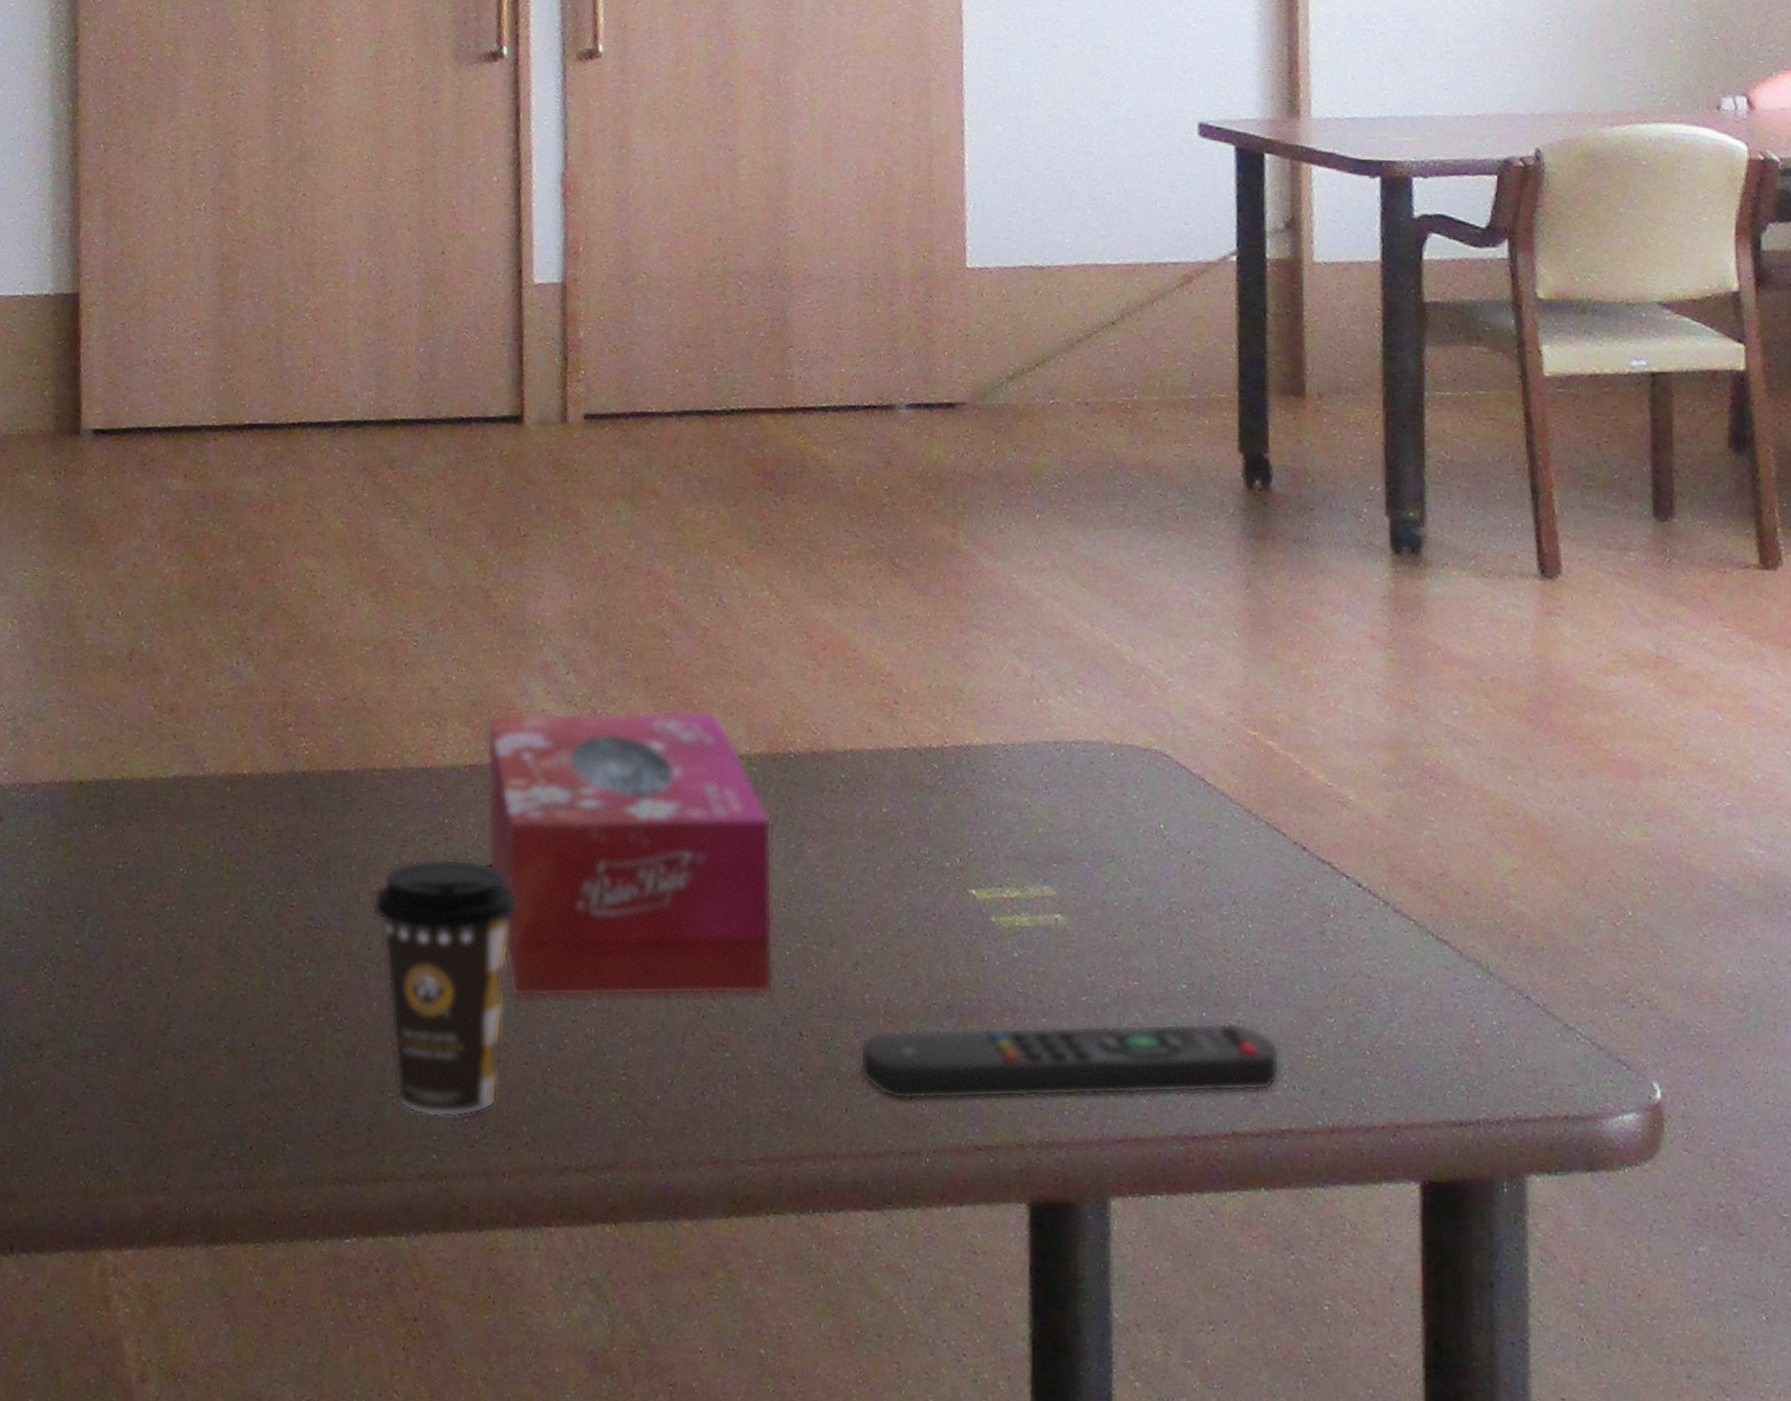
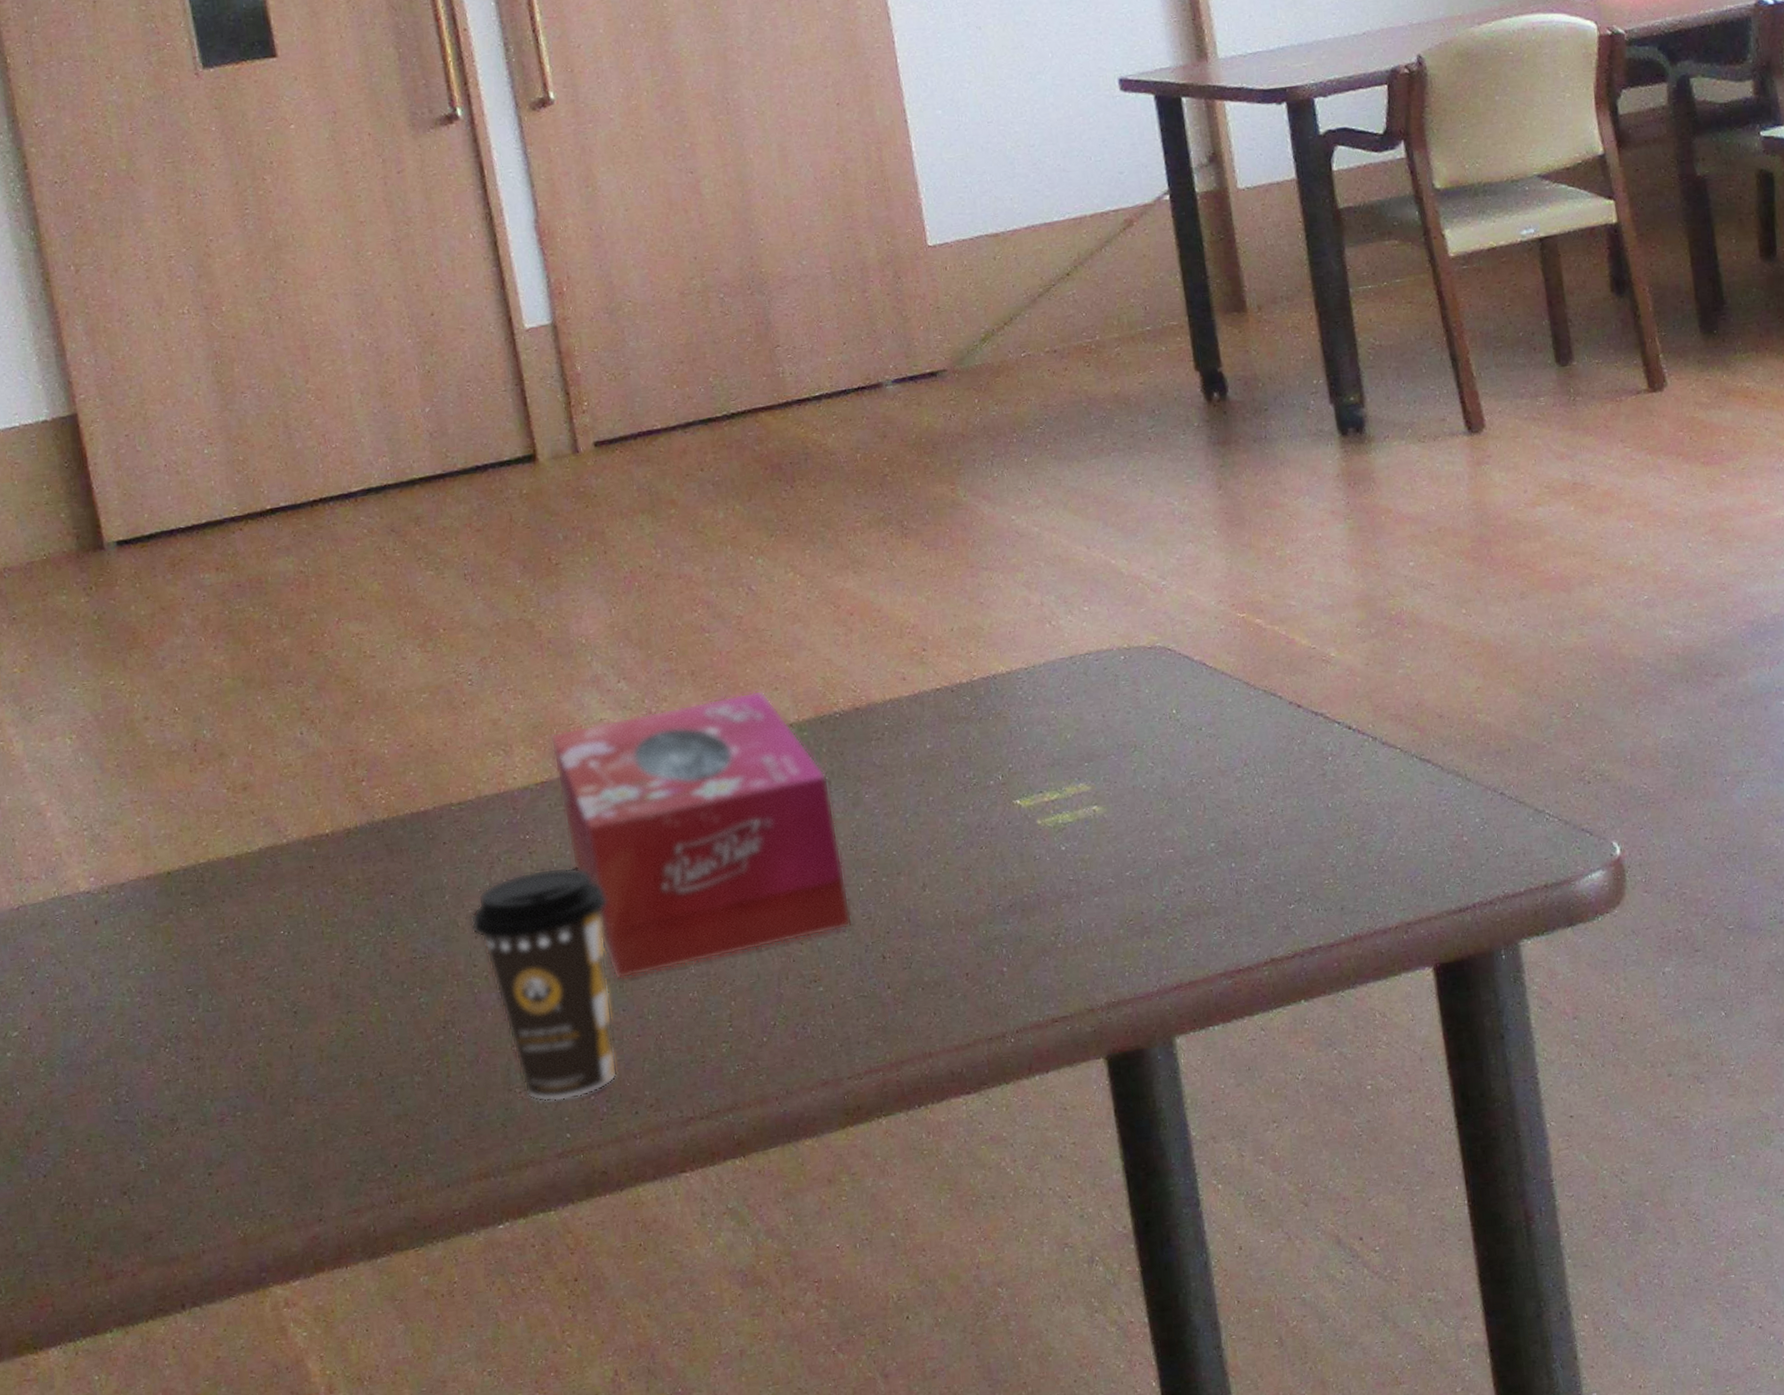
remote control: present [859,1021,1280,1101] -> none [938,866,1305,995]

